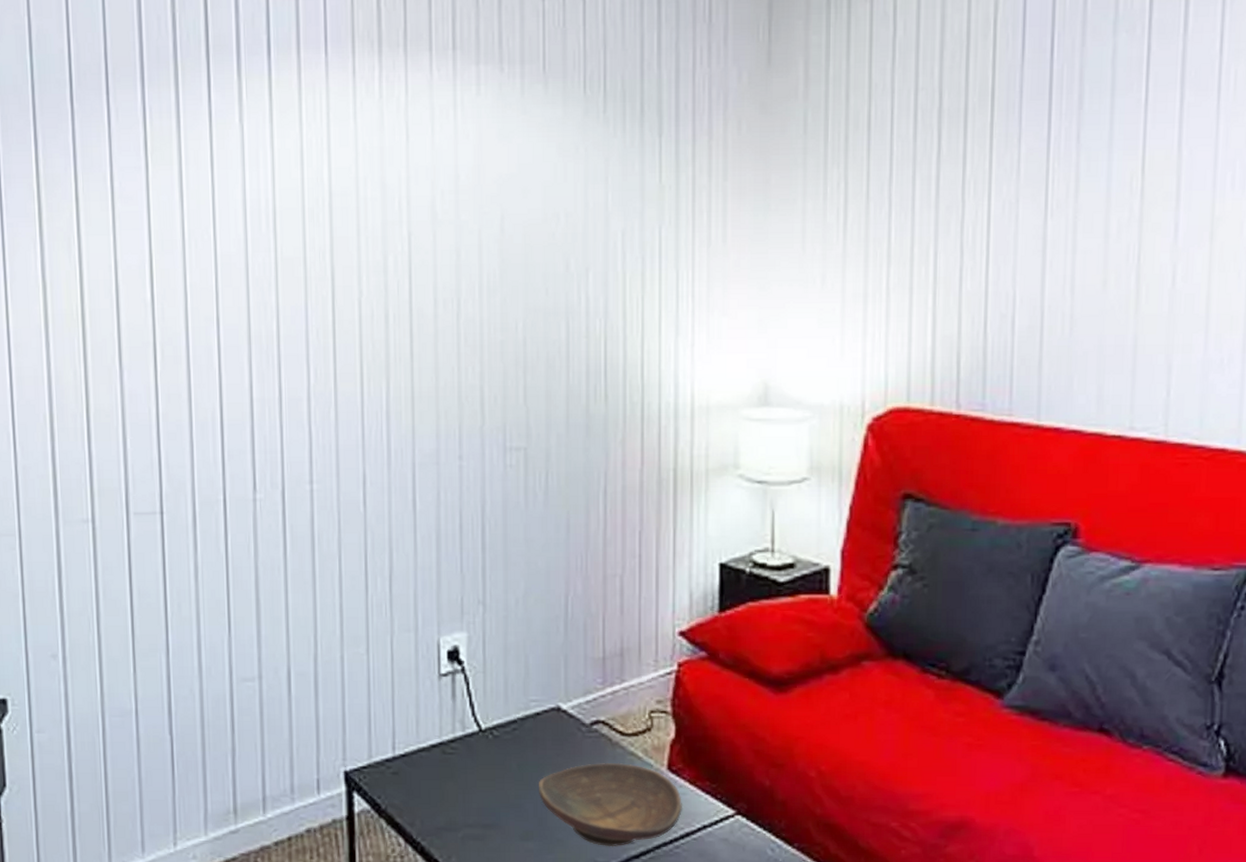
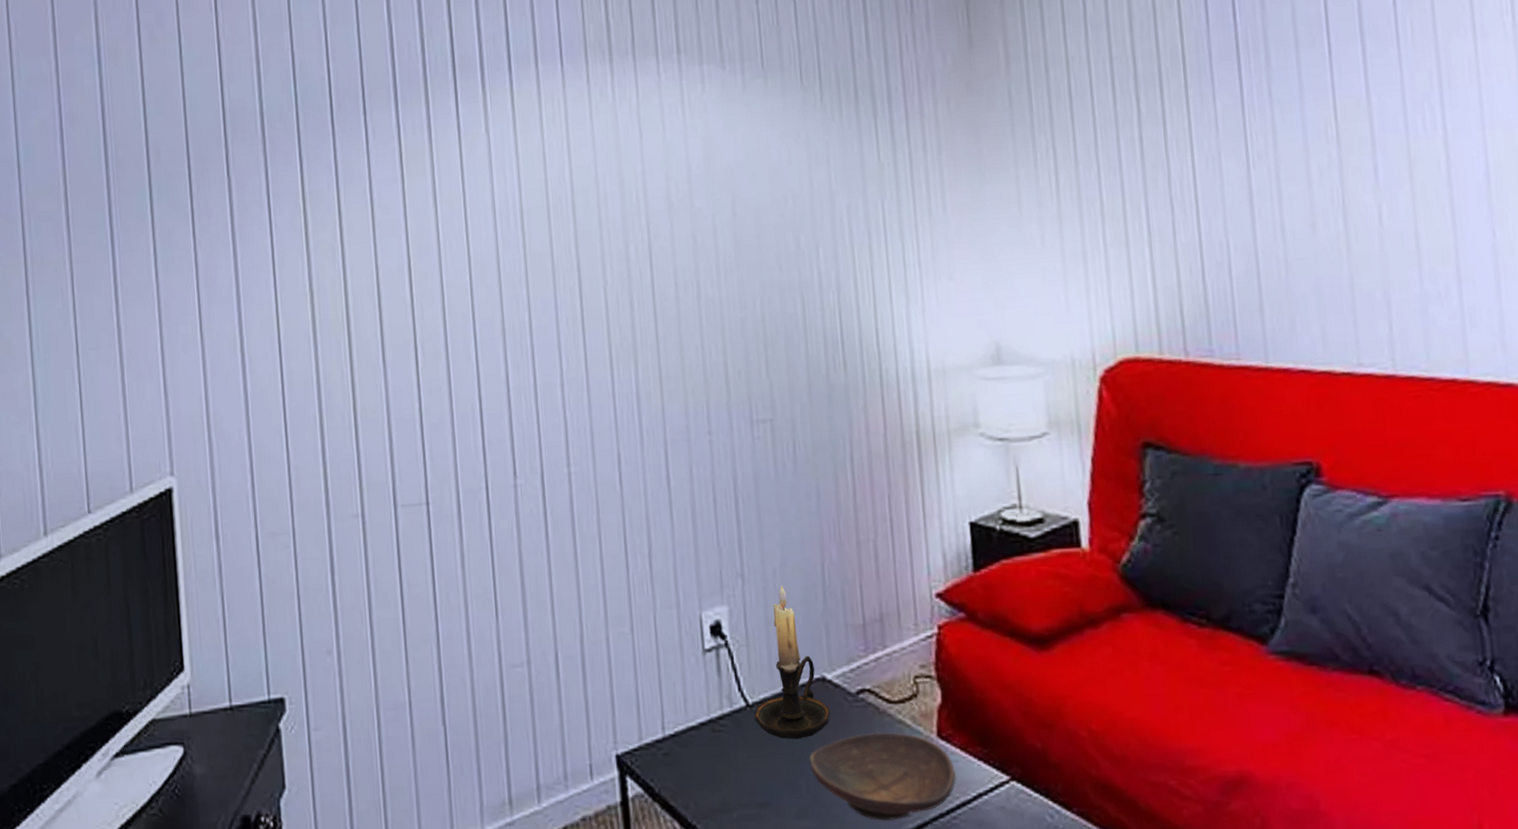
candle holder: none [487,614,562,766] -> present [754,584,830,740]

